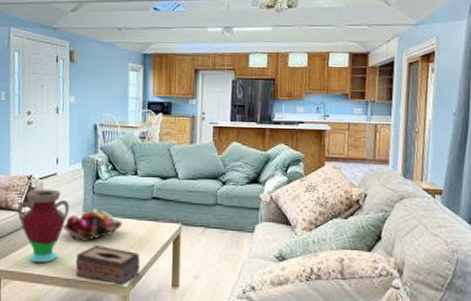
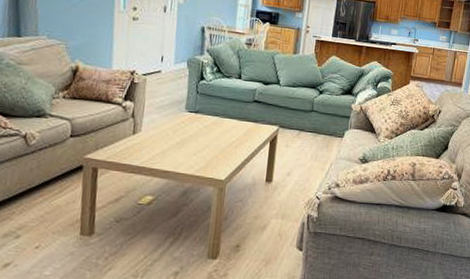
vase: present [17,189,70,263] -> none [118,84,173,156]
fruit basket: present [63,208,123,241] -> none [165,107,224,137]
tissue box: present [75,246,141,286] -> none [174,141,239,180]

